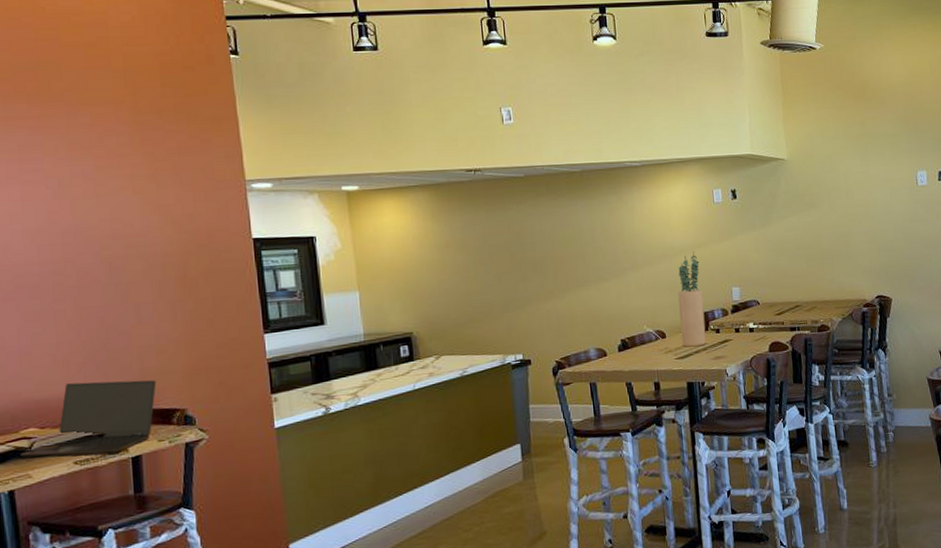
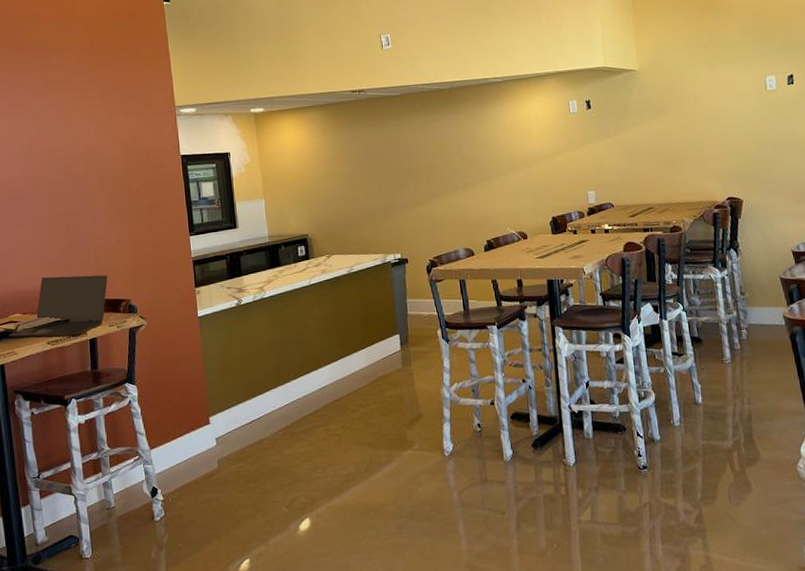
vase: present [678,251,707,348] -> none [538,158,565,248]

